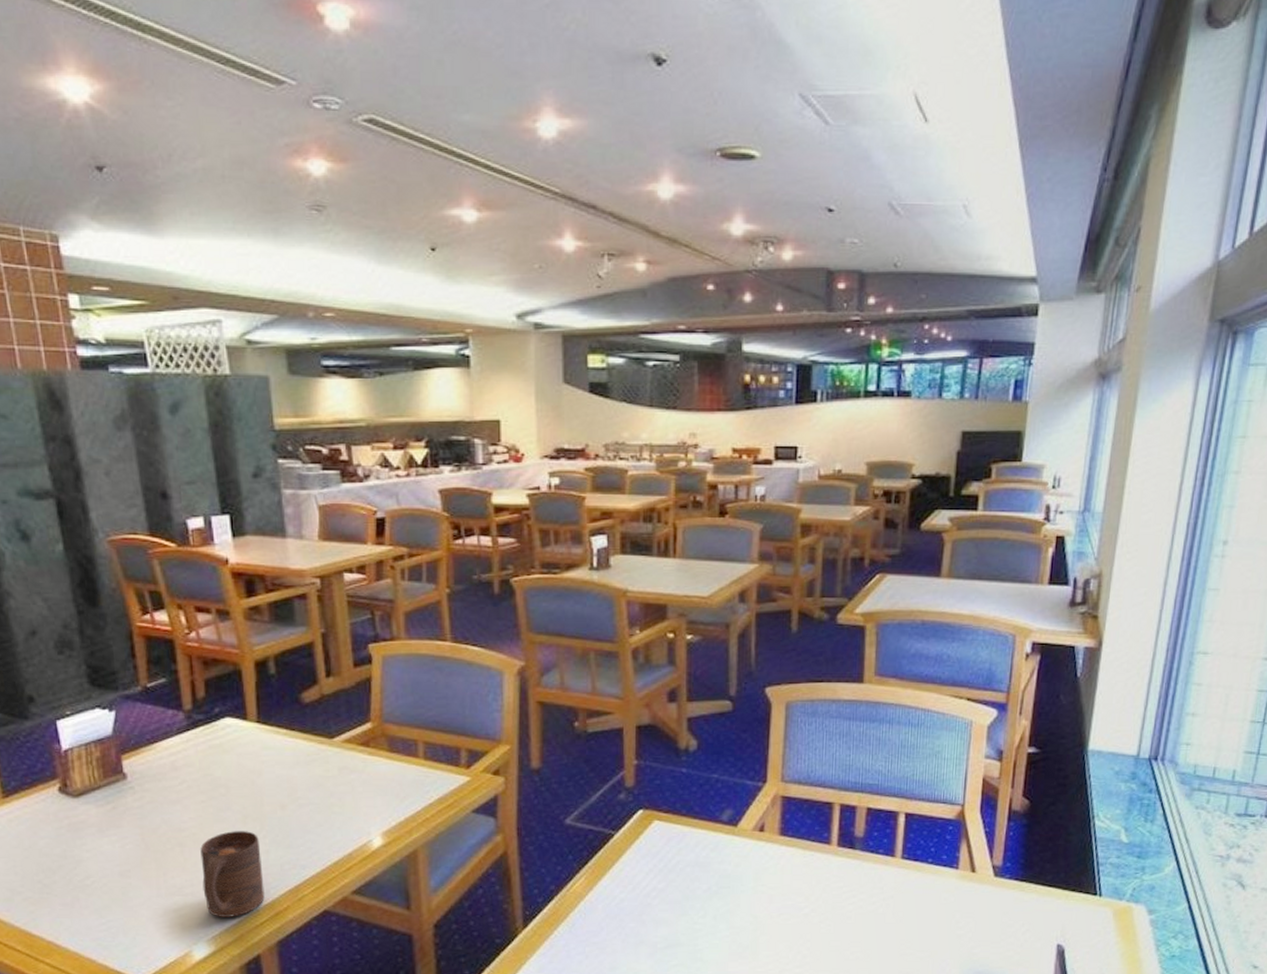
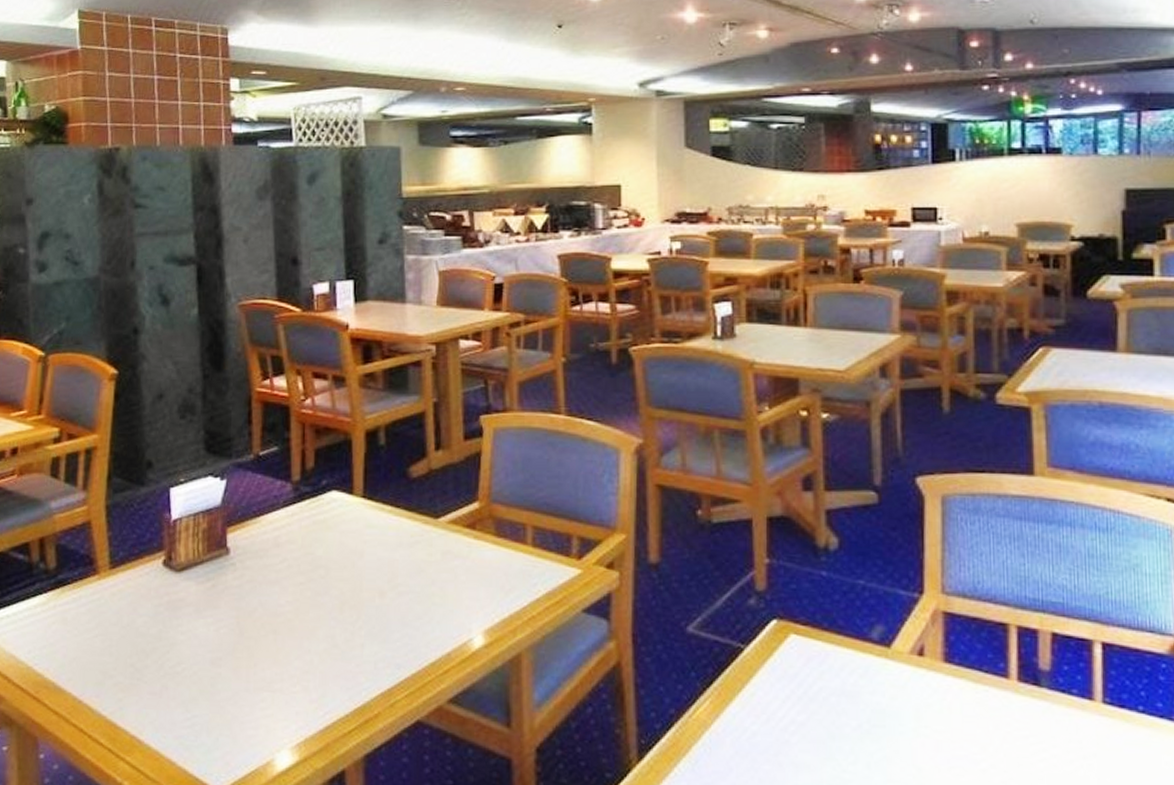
cup: present [200,831,265,917] -> none [292,619,356,722]

